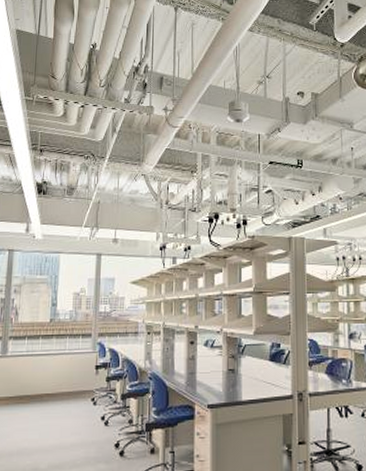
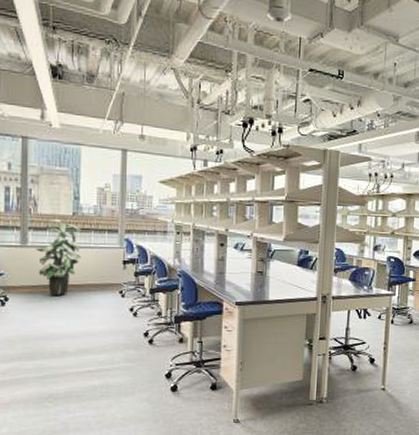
indoor plant: none [14,327,58,406] -> present [36,219,82,296]

